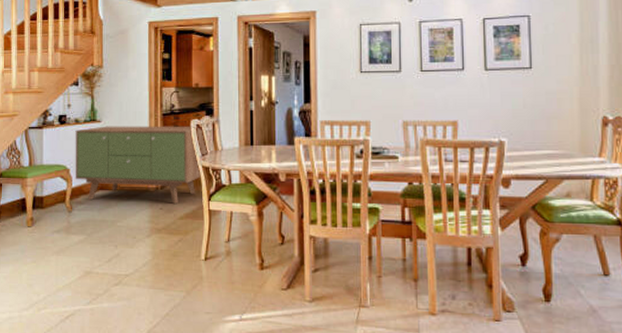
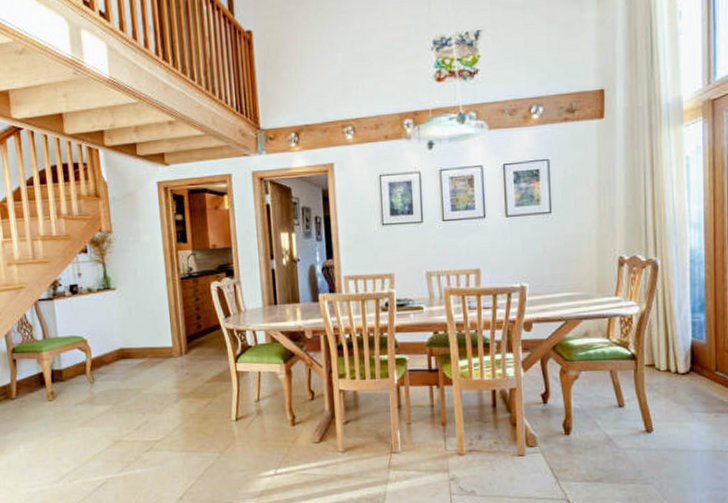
sideboard: present [75,126,207,204] -> none [89,288,230,369]

